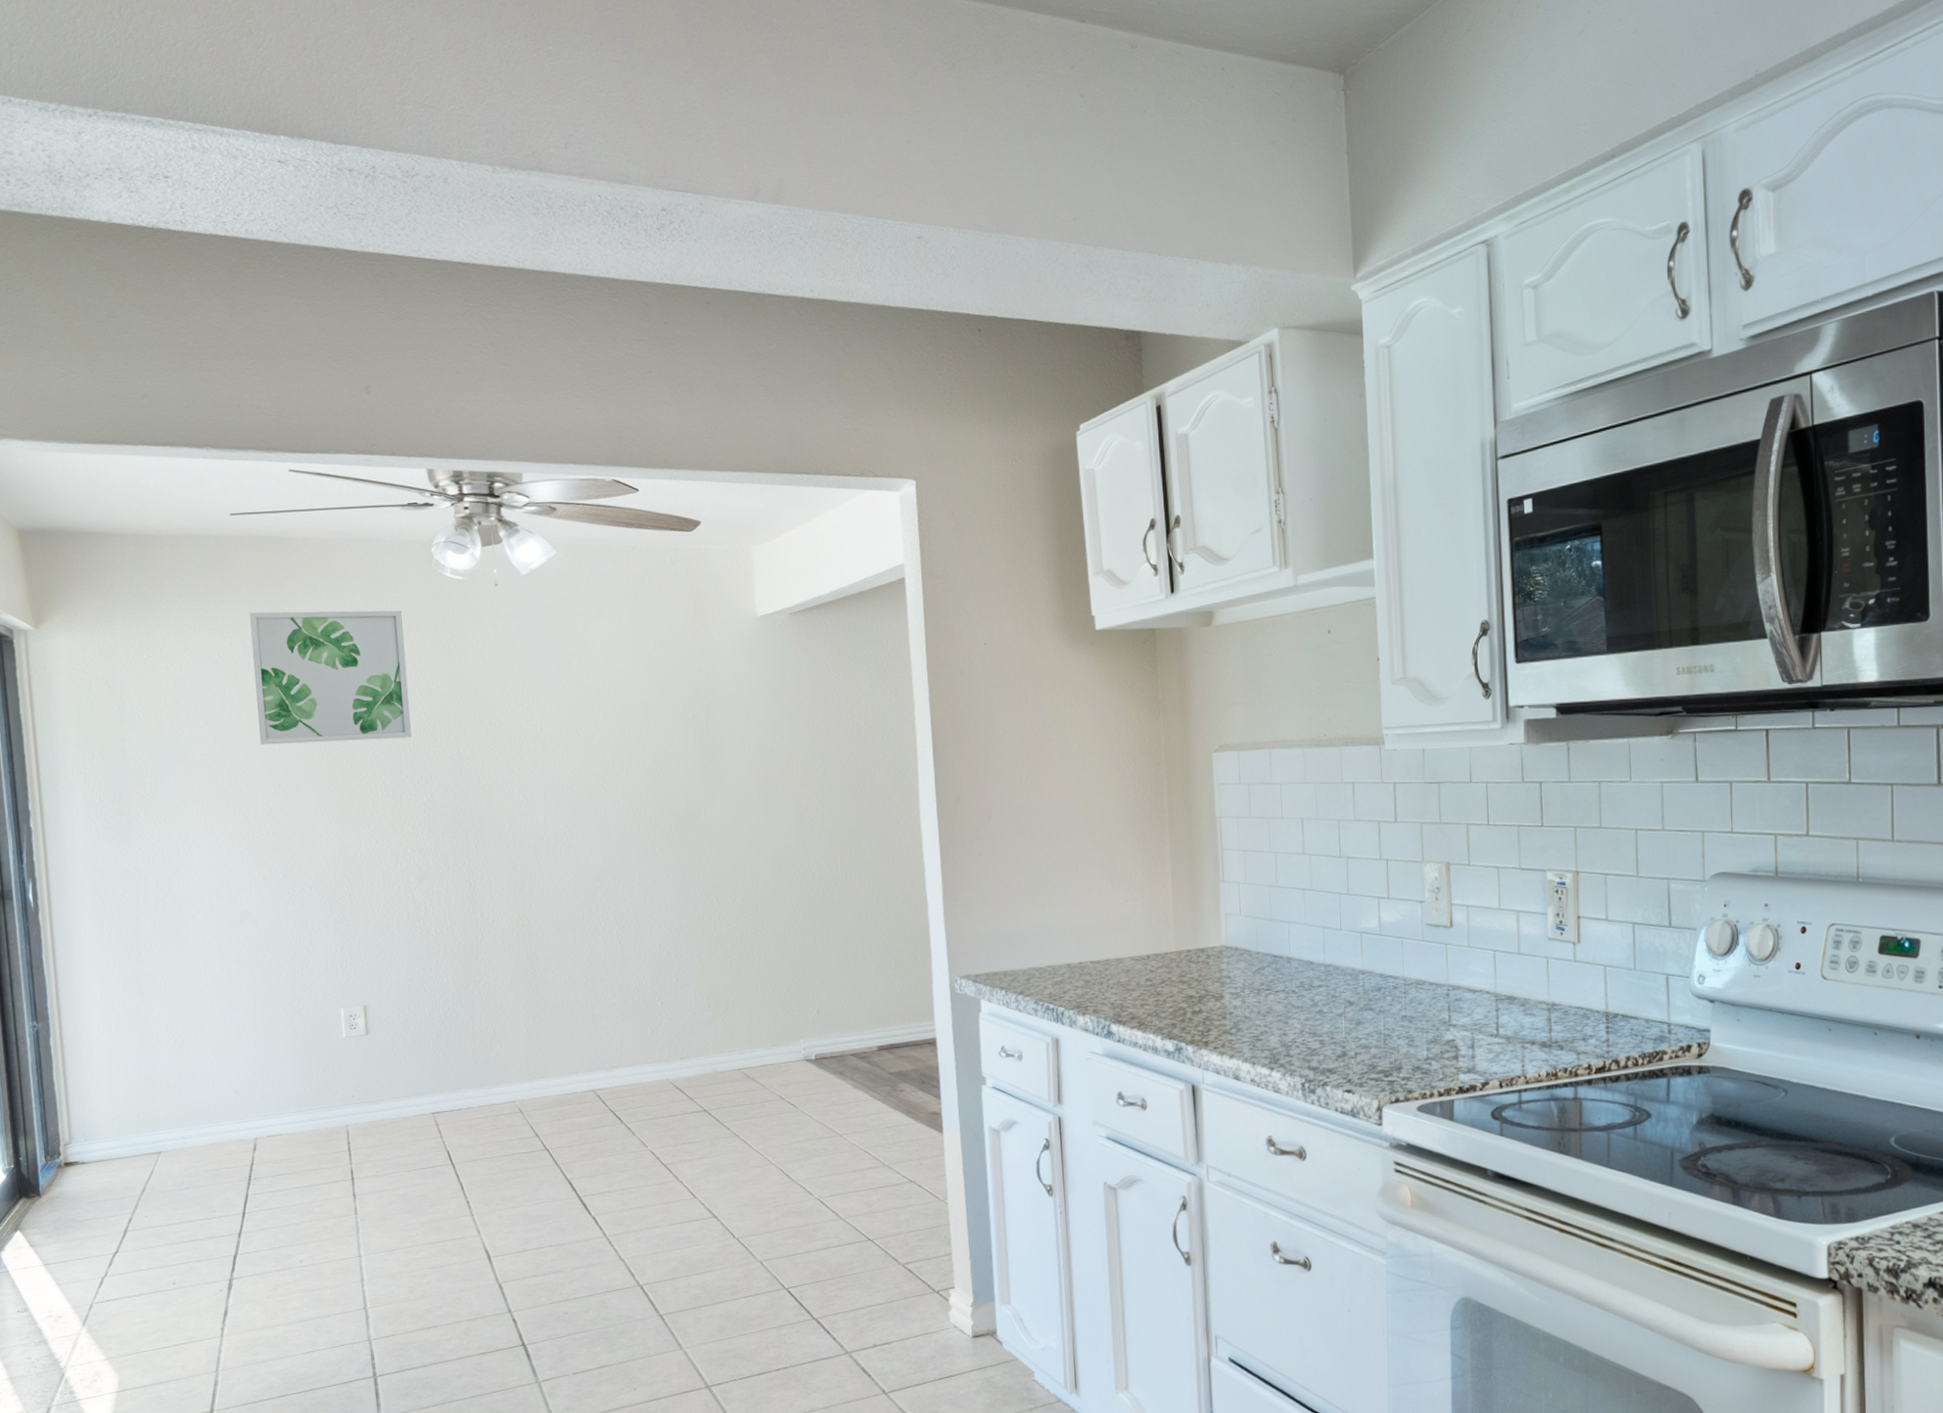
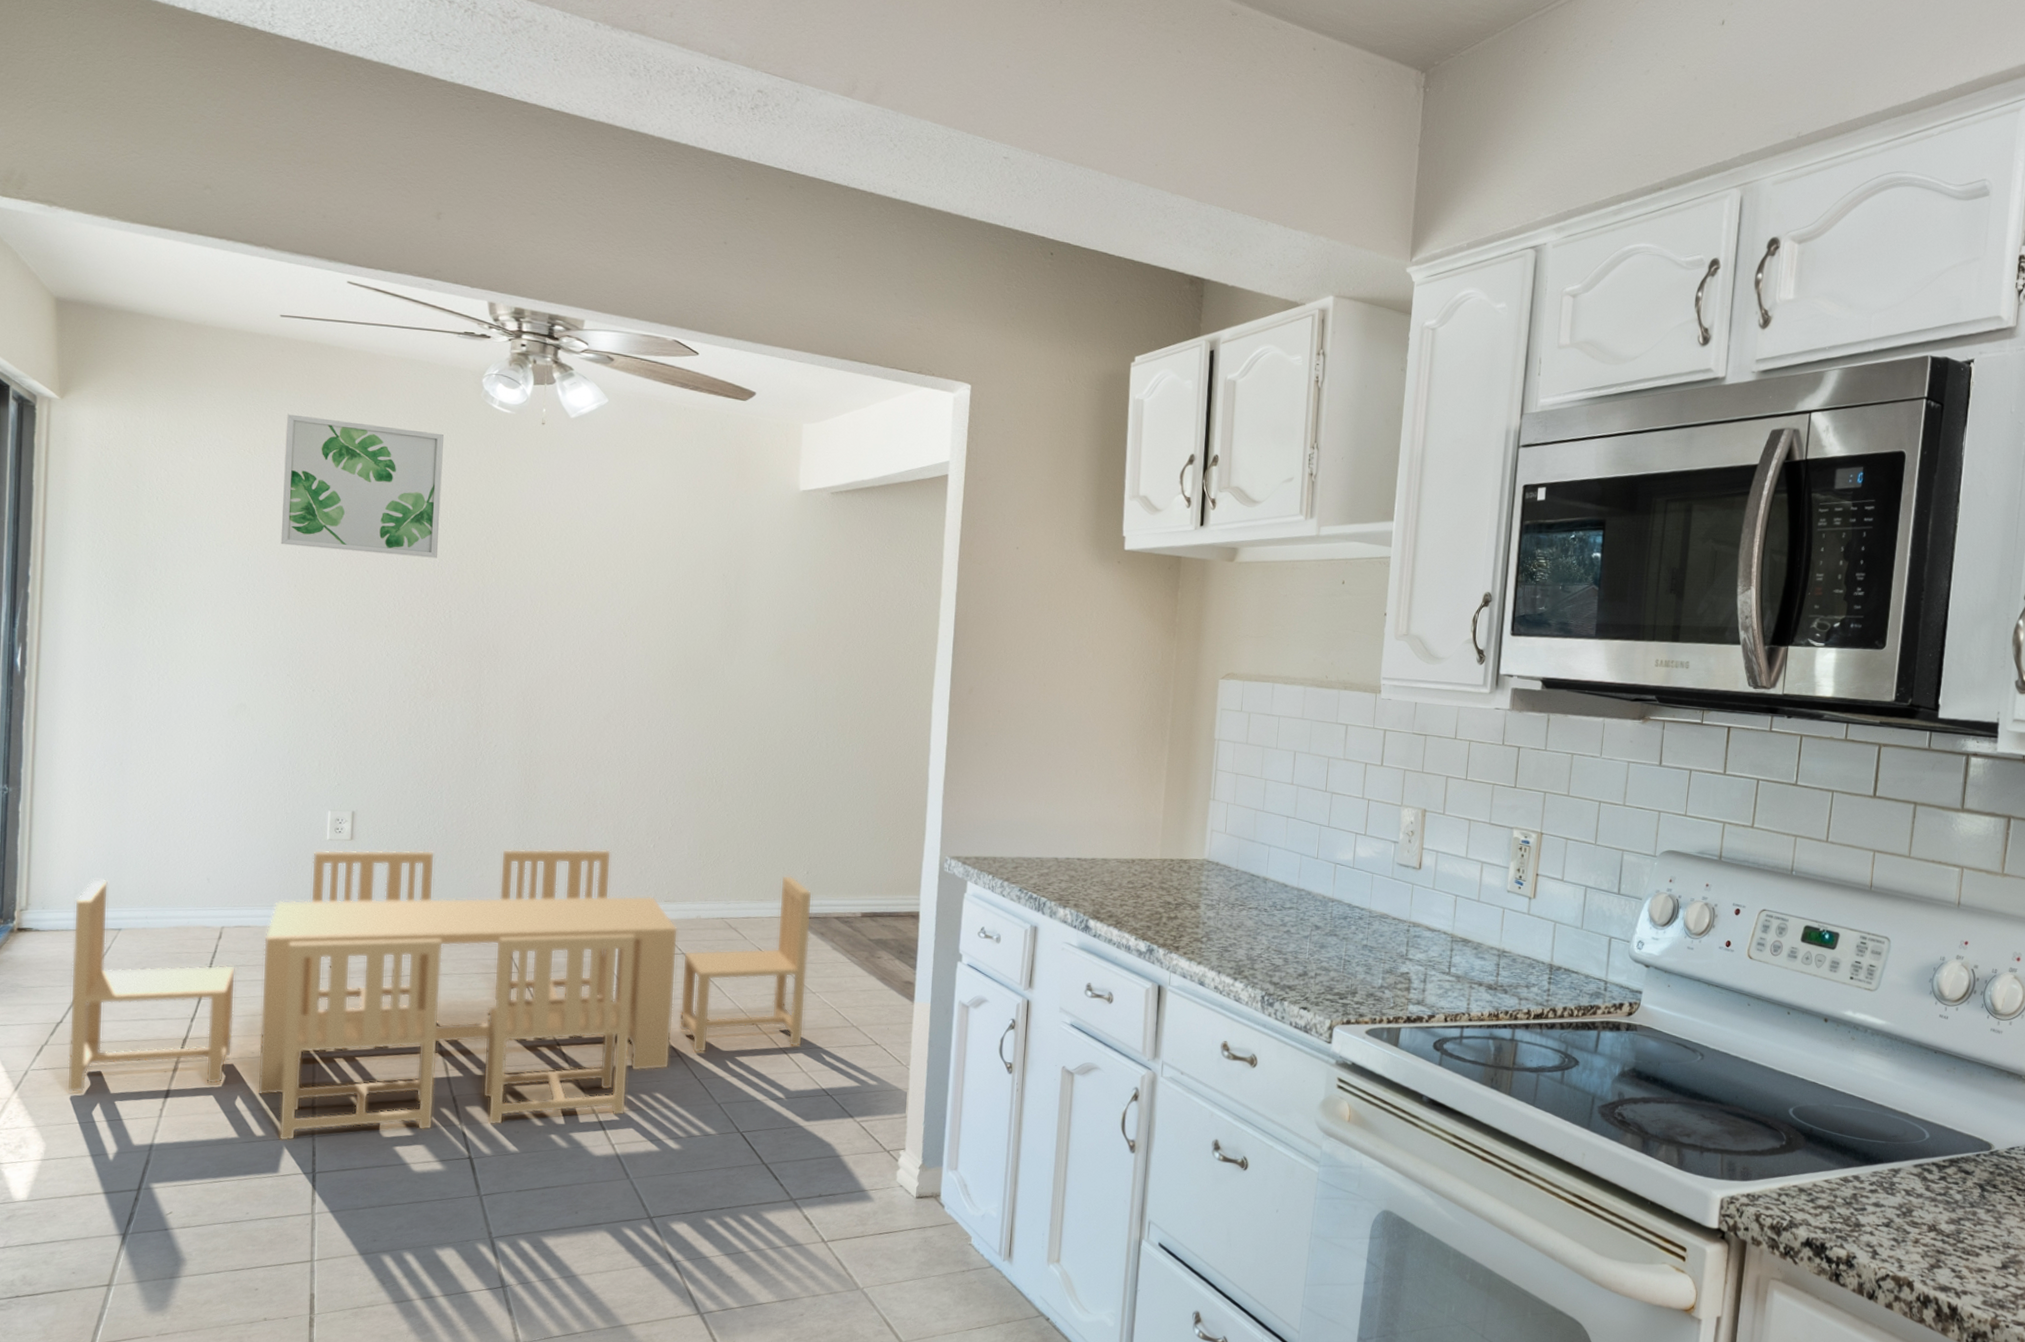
dining table: none [114,1013,836,1348] -> present [68,848,813,1142]

